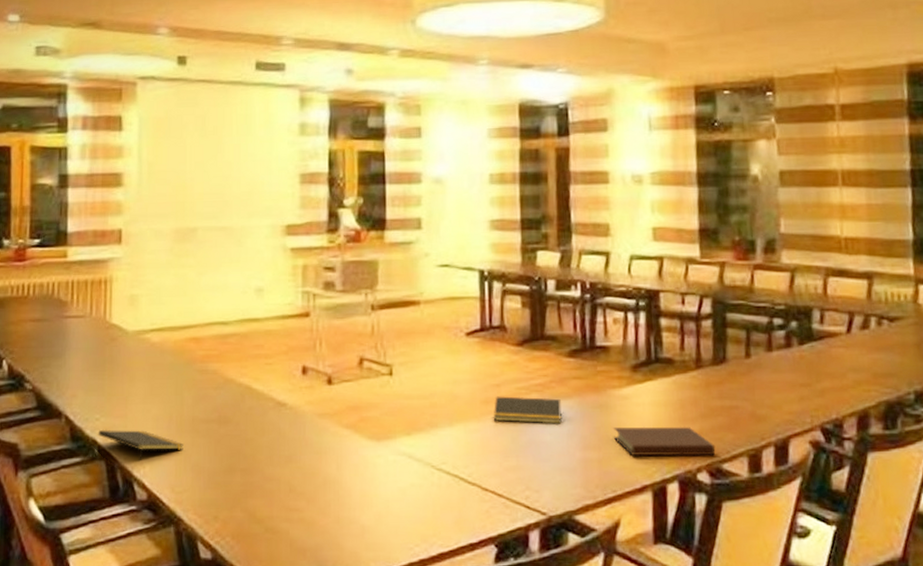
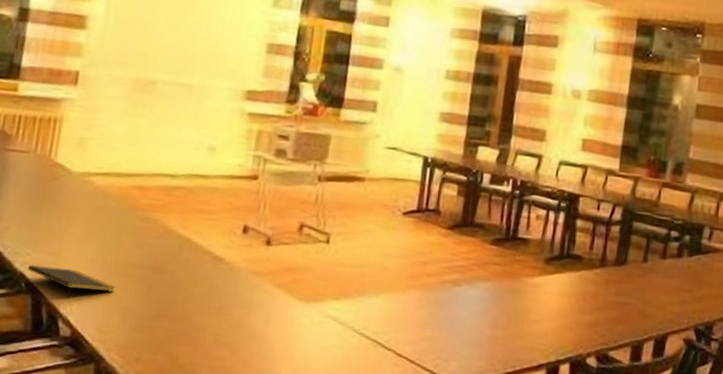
notepad: present [494,396,562,424] -> none [417,273,479,303]
notebook: present [613,426,716,455] -> none [520,311,606,343]

